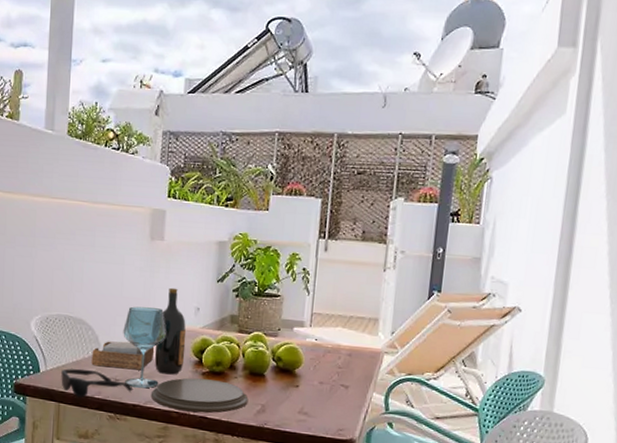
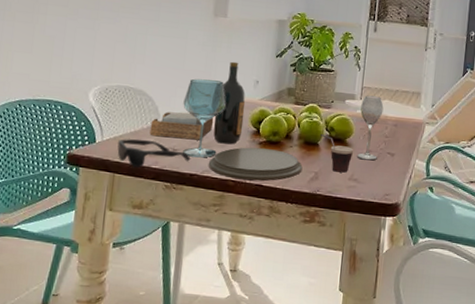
cup: none [267,365,304,406] -> present [320,134,354,173]
wineglass: none [307,322,336,393] -> present [357,95,384,161]

